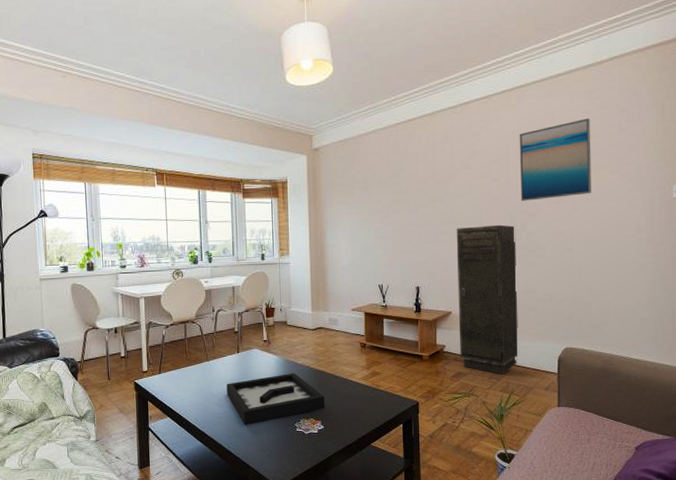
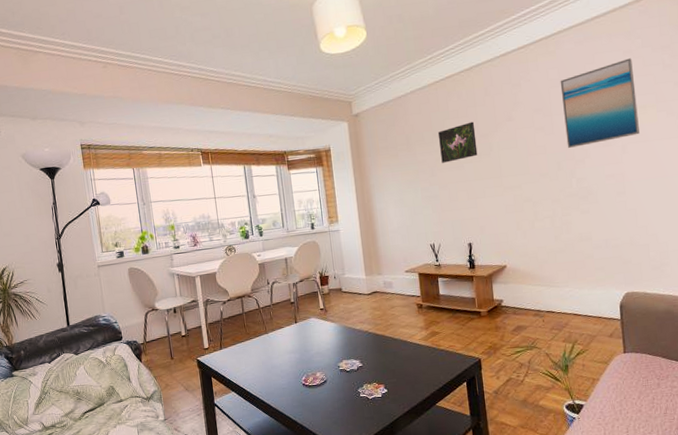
decorative tray: present [226,372,325,425] -> none [287,338,386,394]
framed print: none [395,166,433,205] -> present [437,121,478,163]
storage cabinet: present [456,224,518,375] -> none [504,173,579,325]

